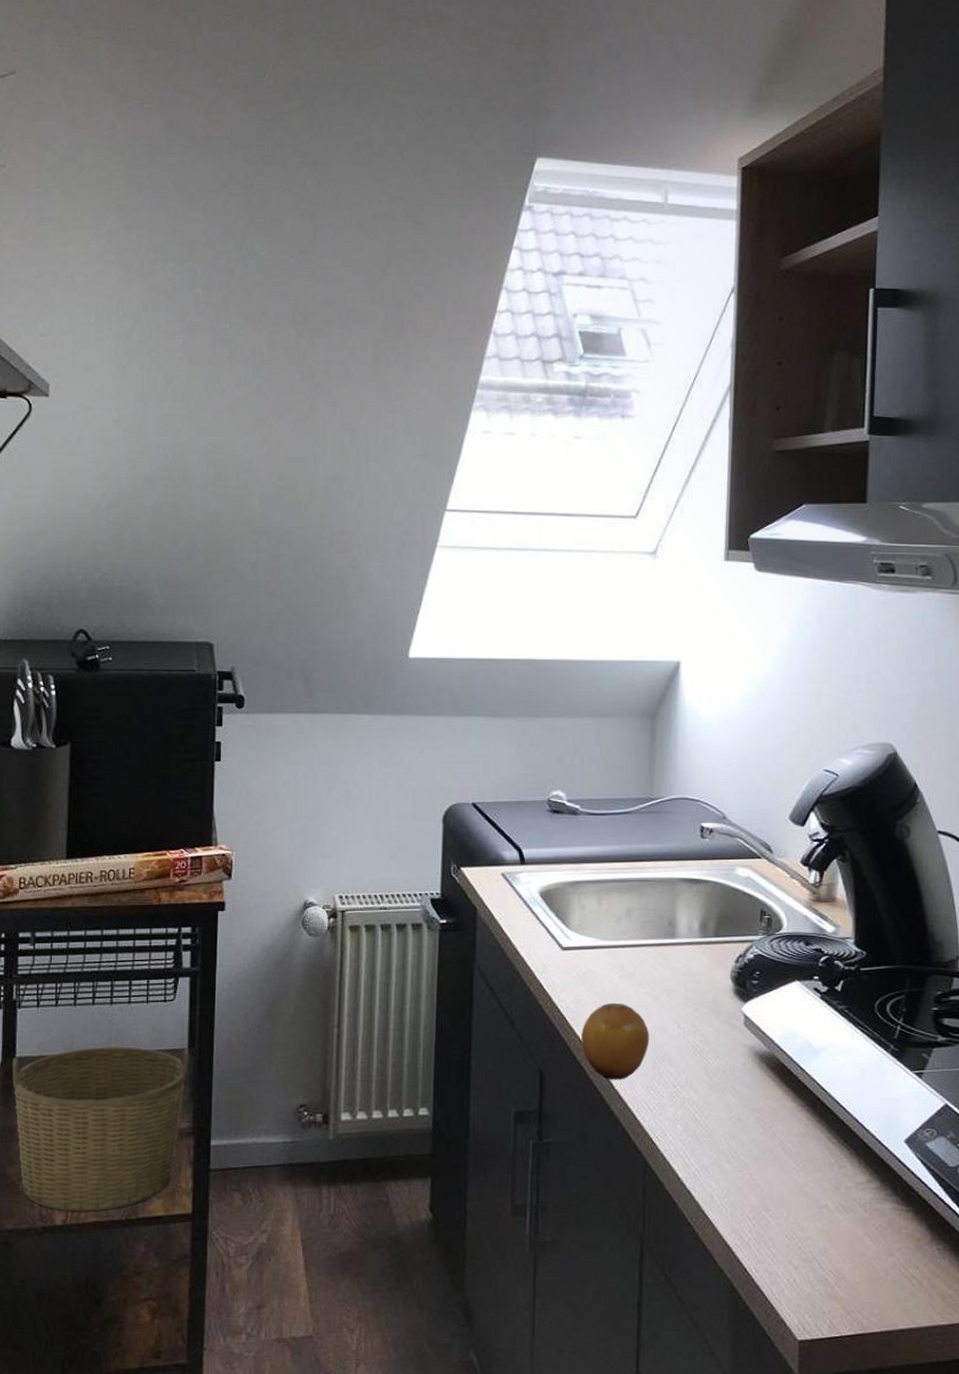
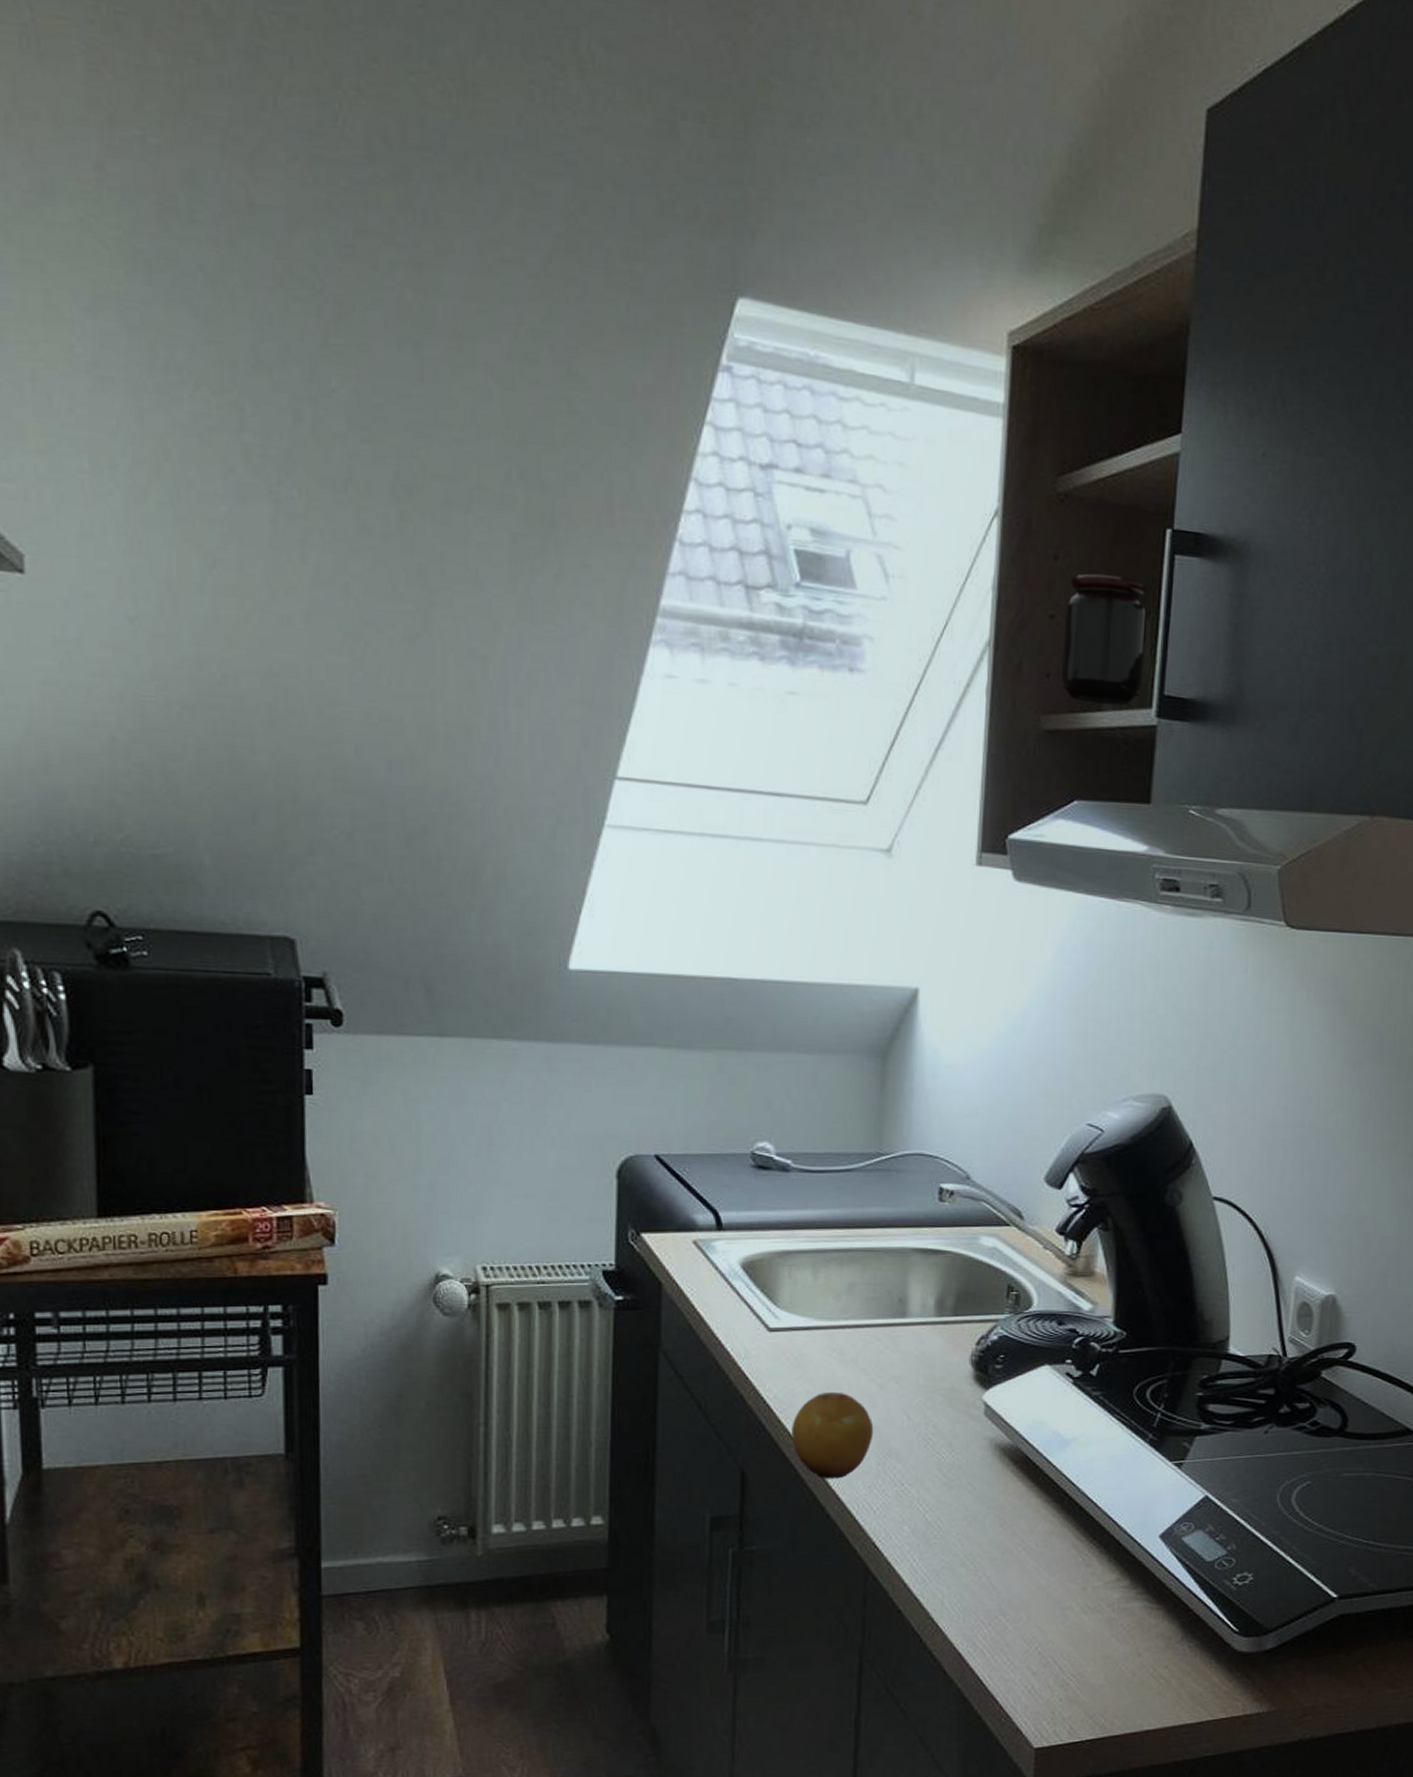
basket: present [12,1046,190,1212] -> none [39,1452,288,1653]
jar: none [789,328,856,428] -> present [1062,573,1147,706]

